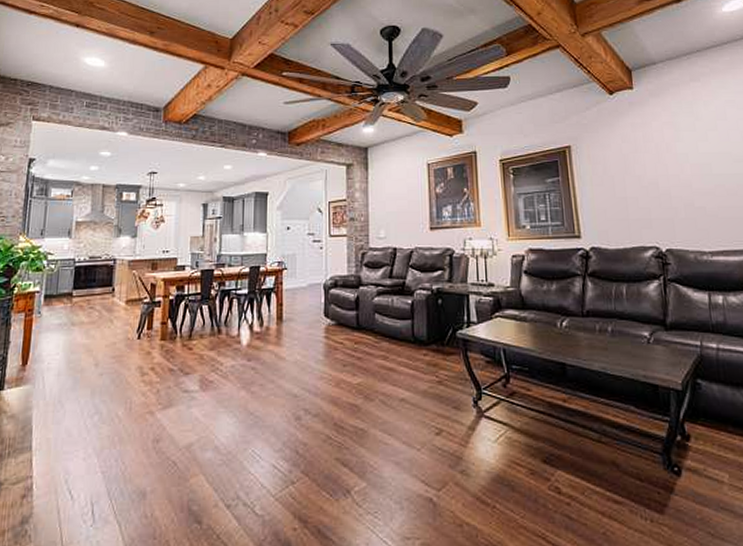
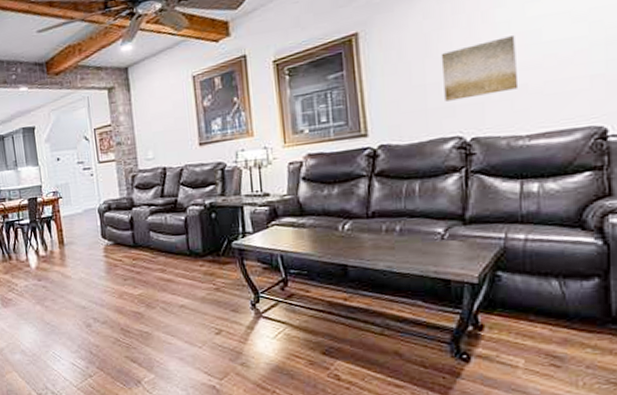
wall art: none [637,166,699,214] -> present [441,35,519,102]

